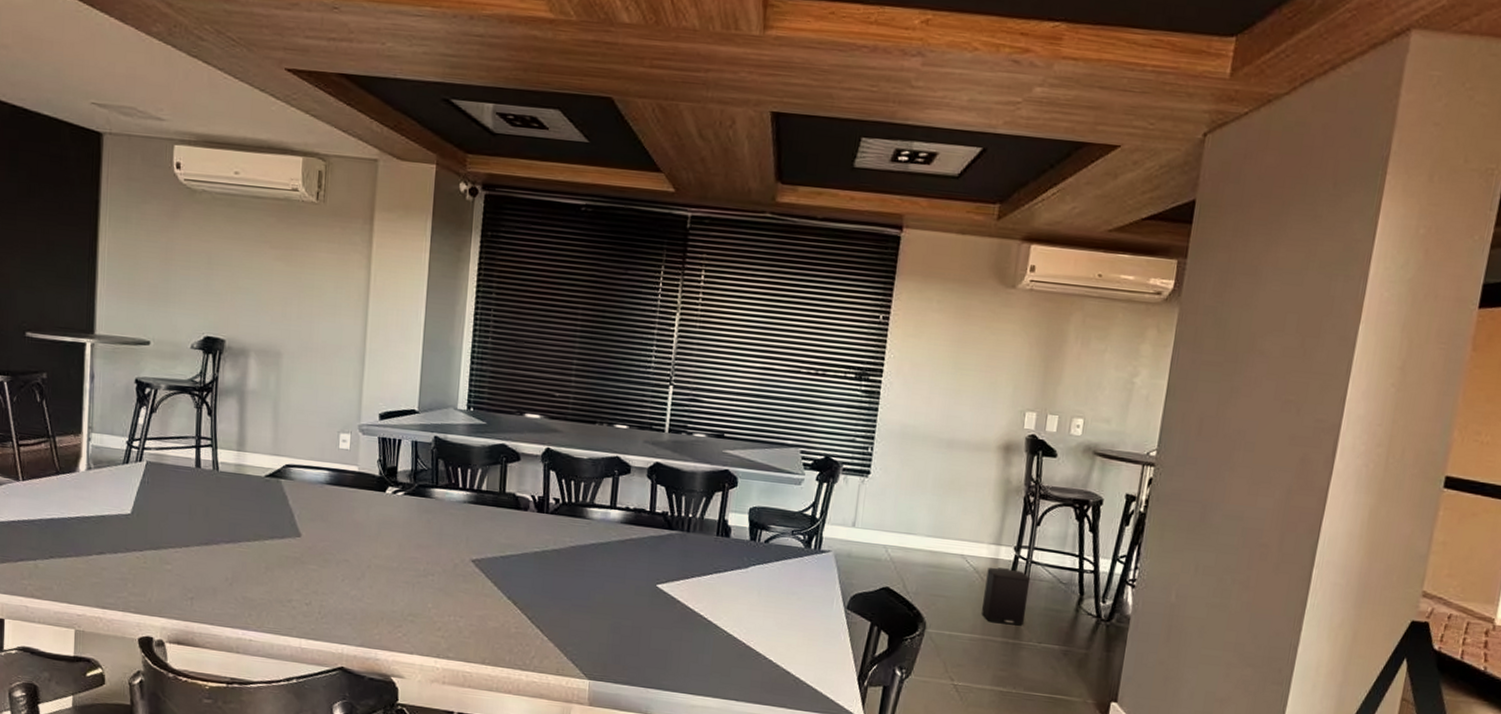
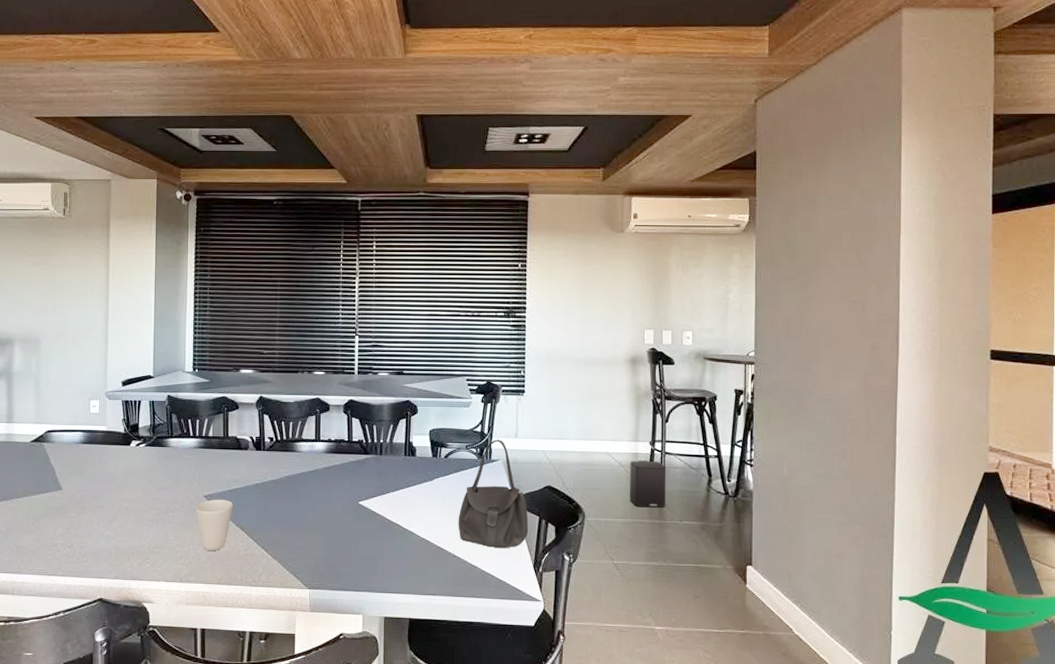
mug: none [460,565,506,625] -> present [196,500,233,551]
handbag: none [772,526,859,655] -> present [458,439,529,549]

